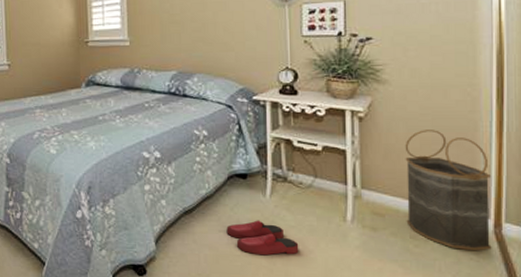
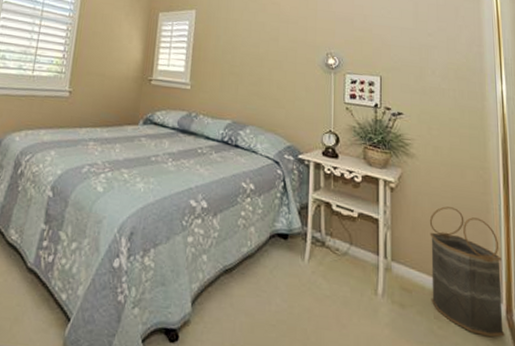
slippers: present [226,220,299,256] -> none [264,286,333,329]

